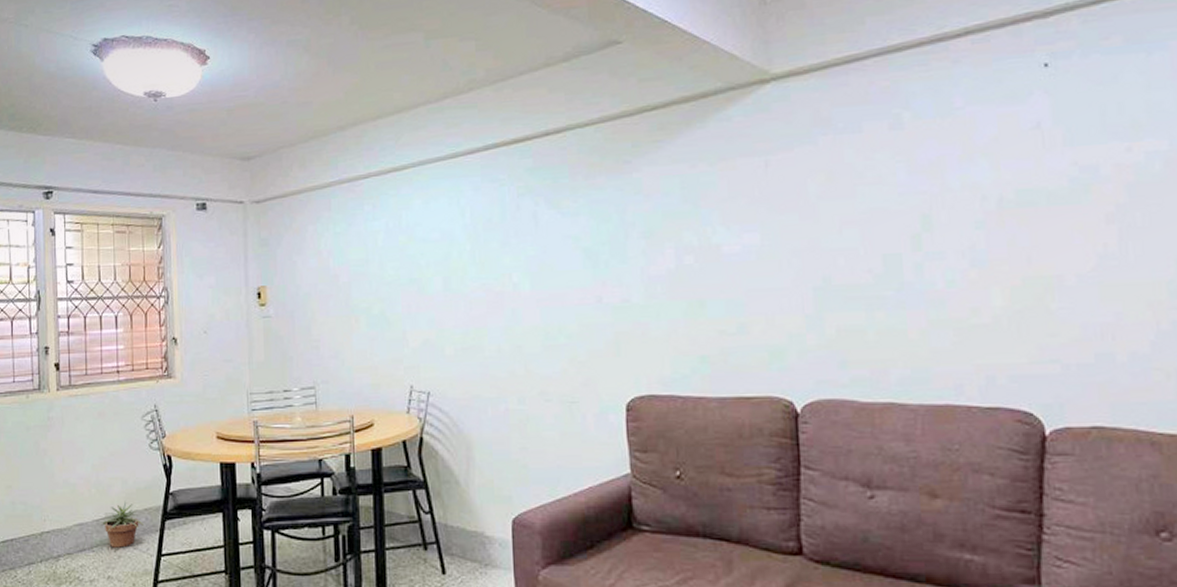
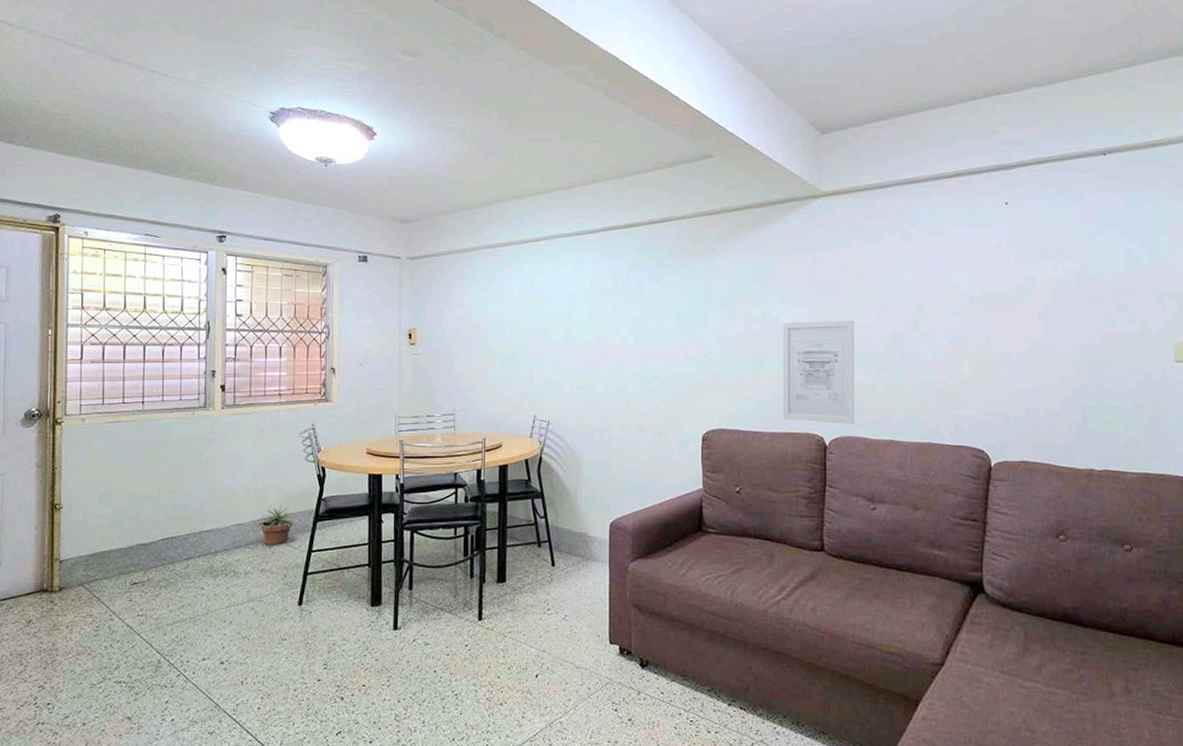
wall art: none [726,242,836,383] -> present [782,320,855,424]

